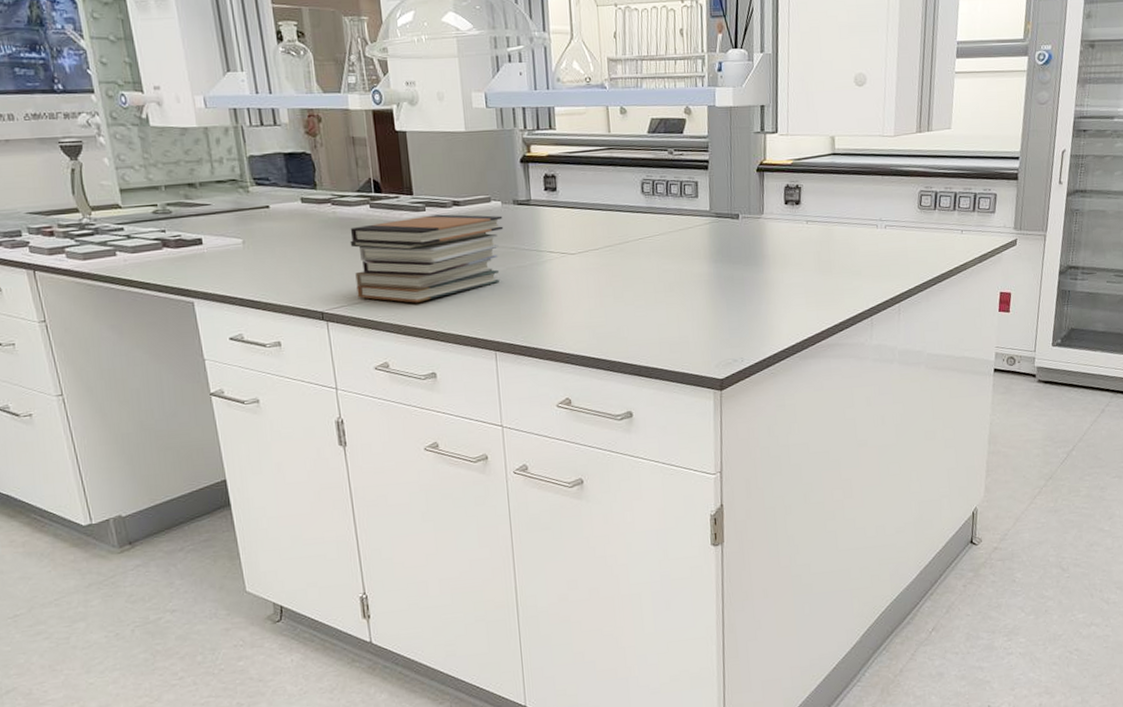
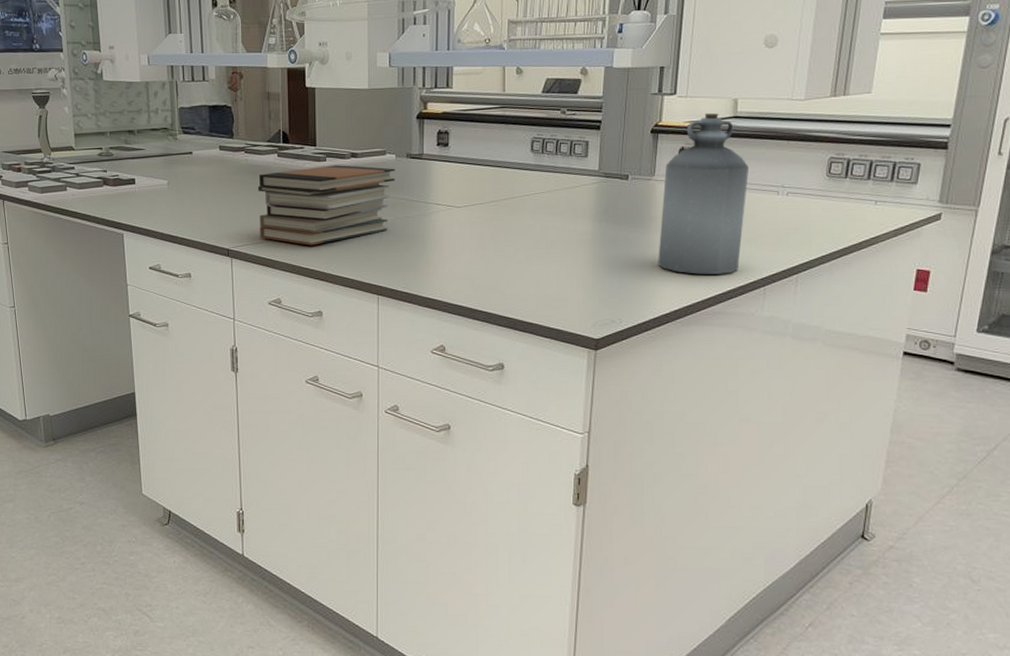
bottle: none [772,150,850,309] -> present [658,112,750,275]

